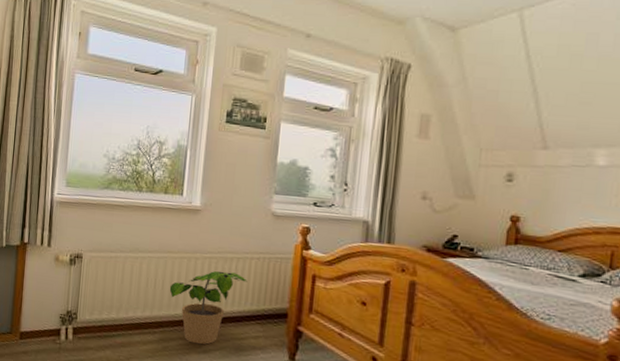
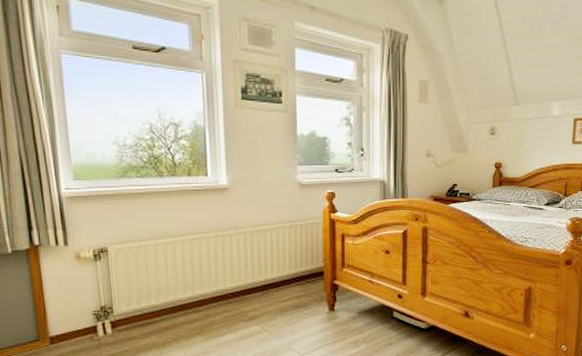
potted plant: present [169,271,248,345] -> none [207,243,283,314]

